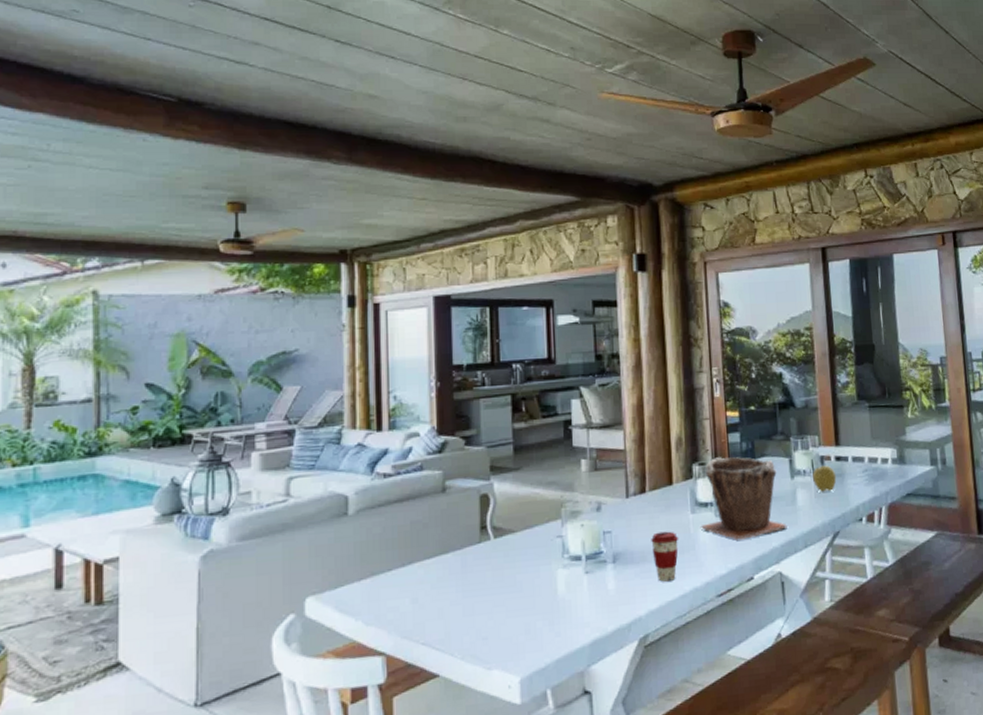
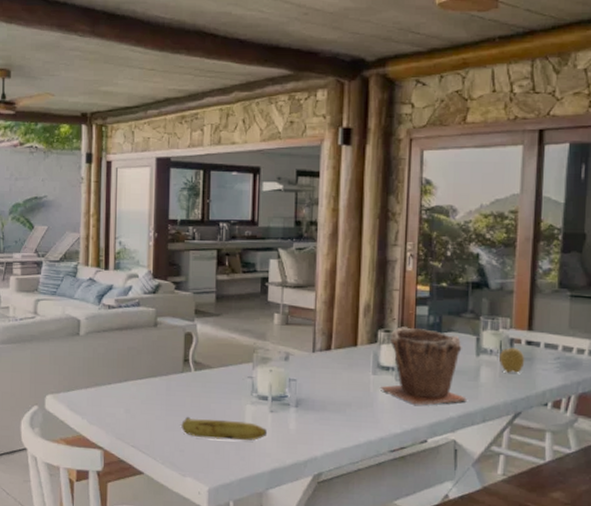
fruit: none [482,589,584,619] -> present [181,416,268,441]
coffee cup: present [651,531,679,582] -> none [332,386,359,431]

